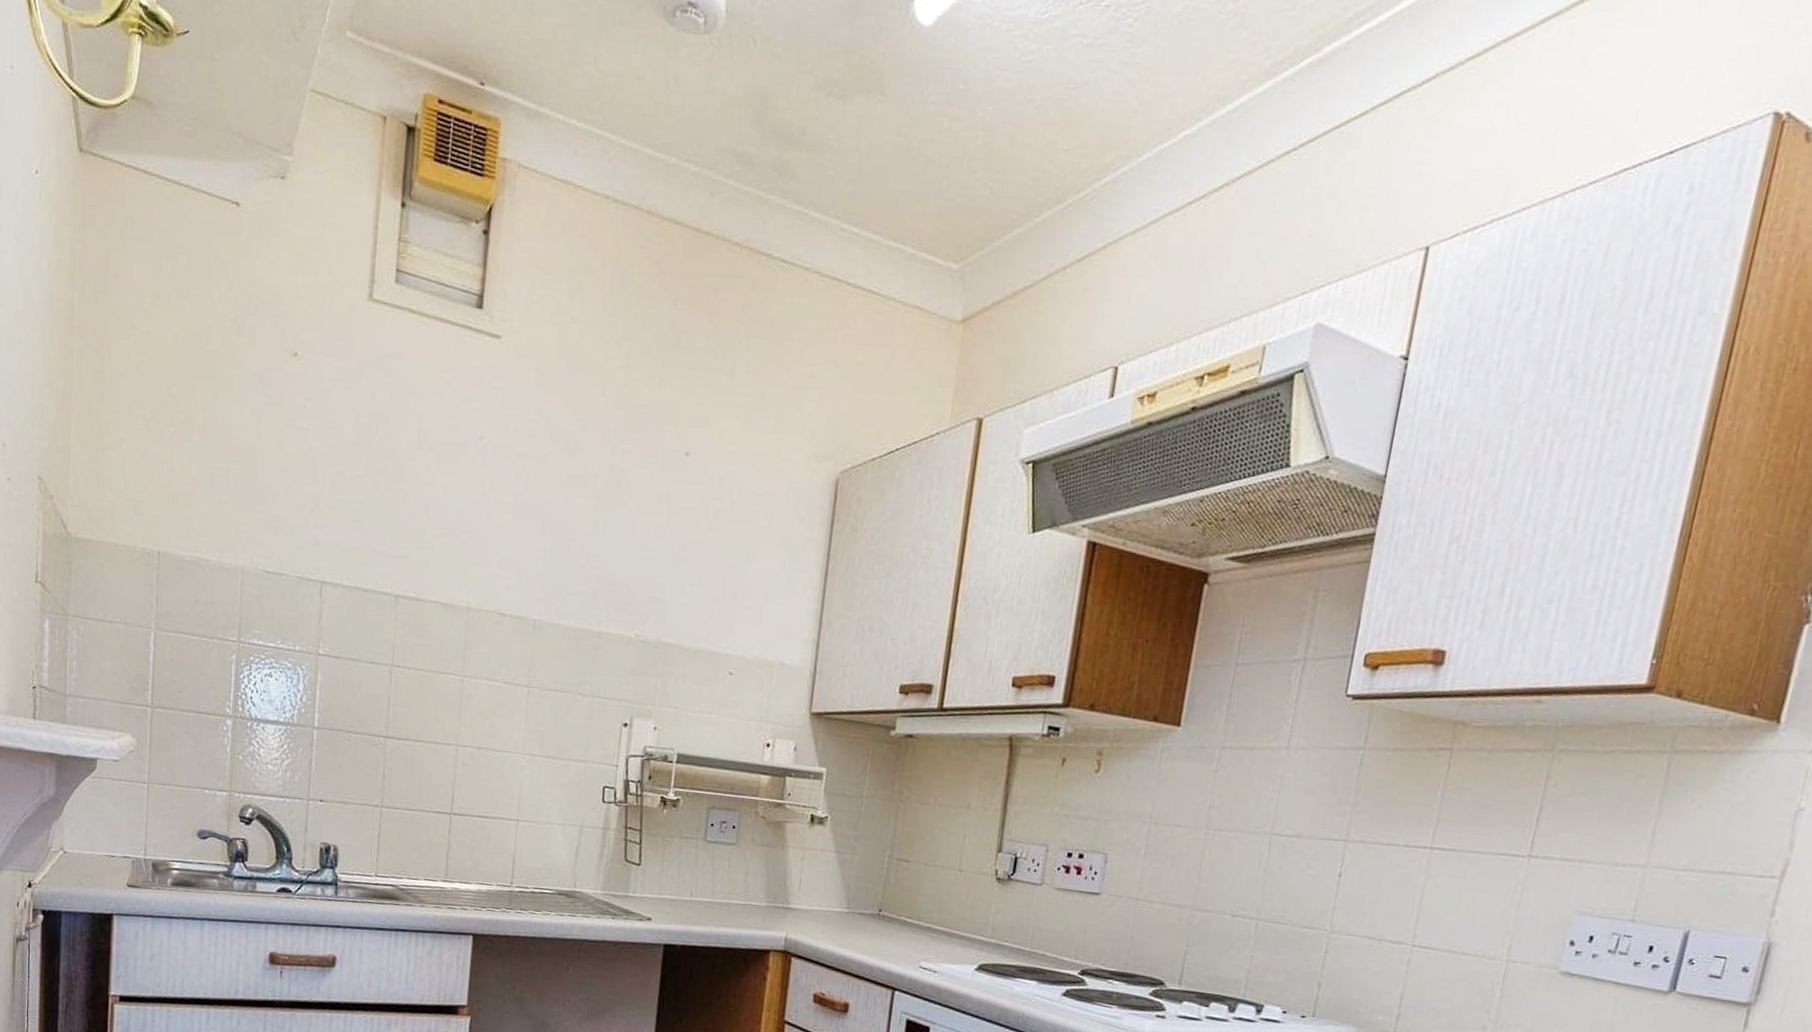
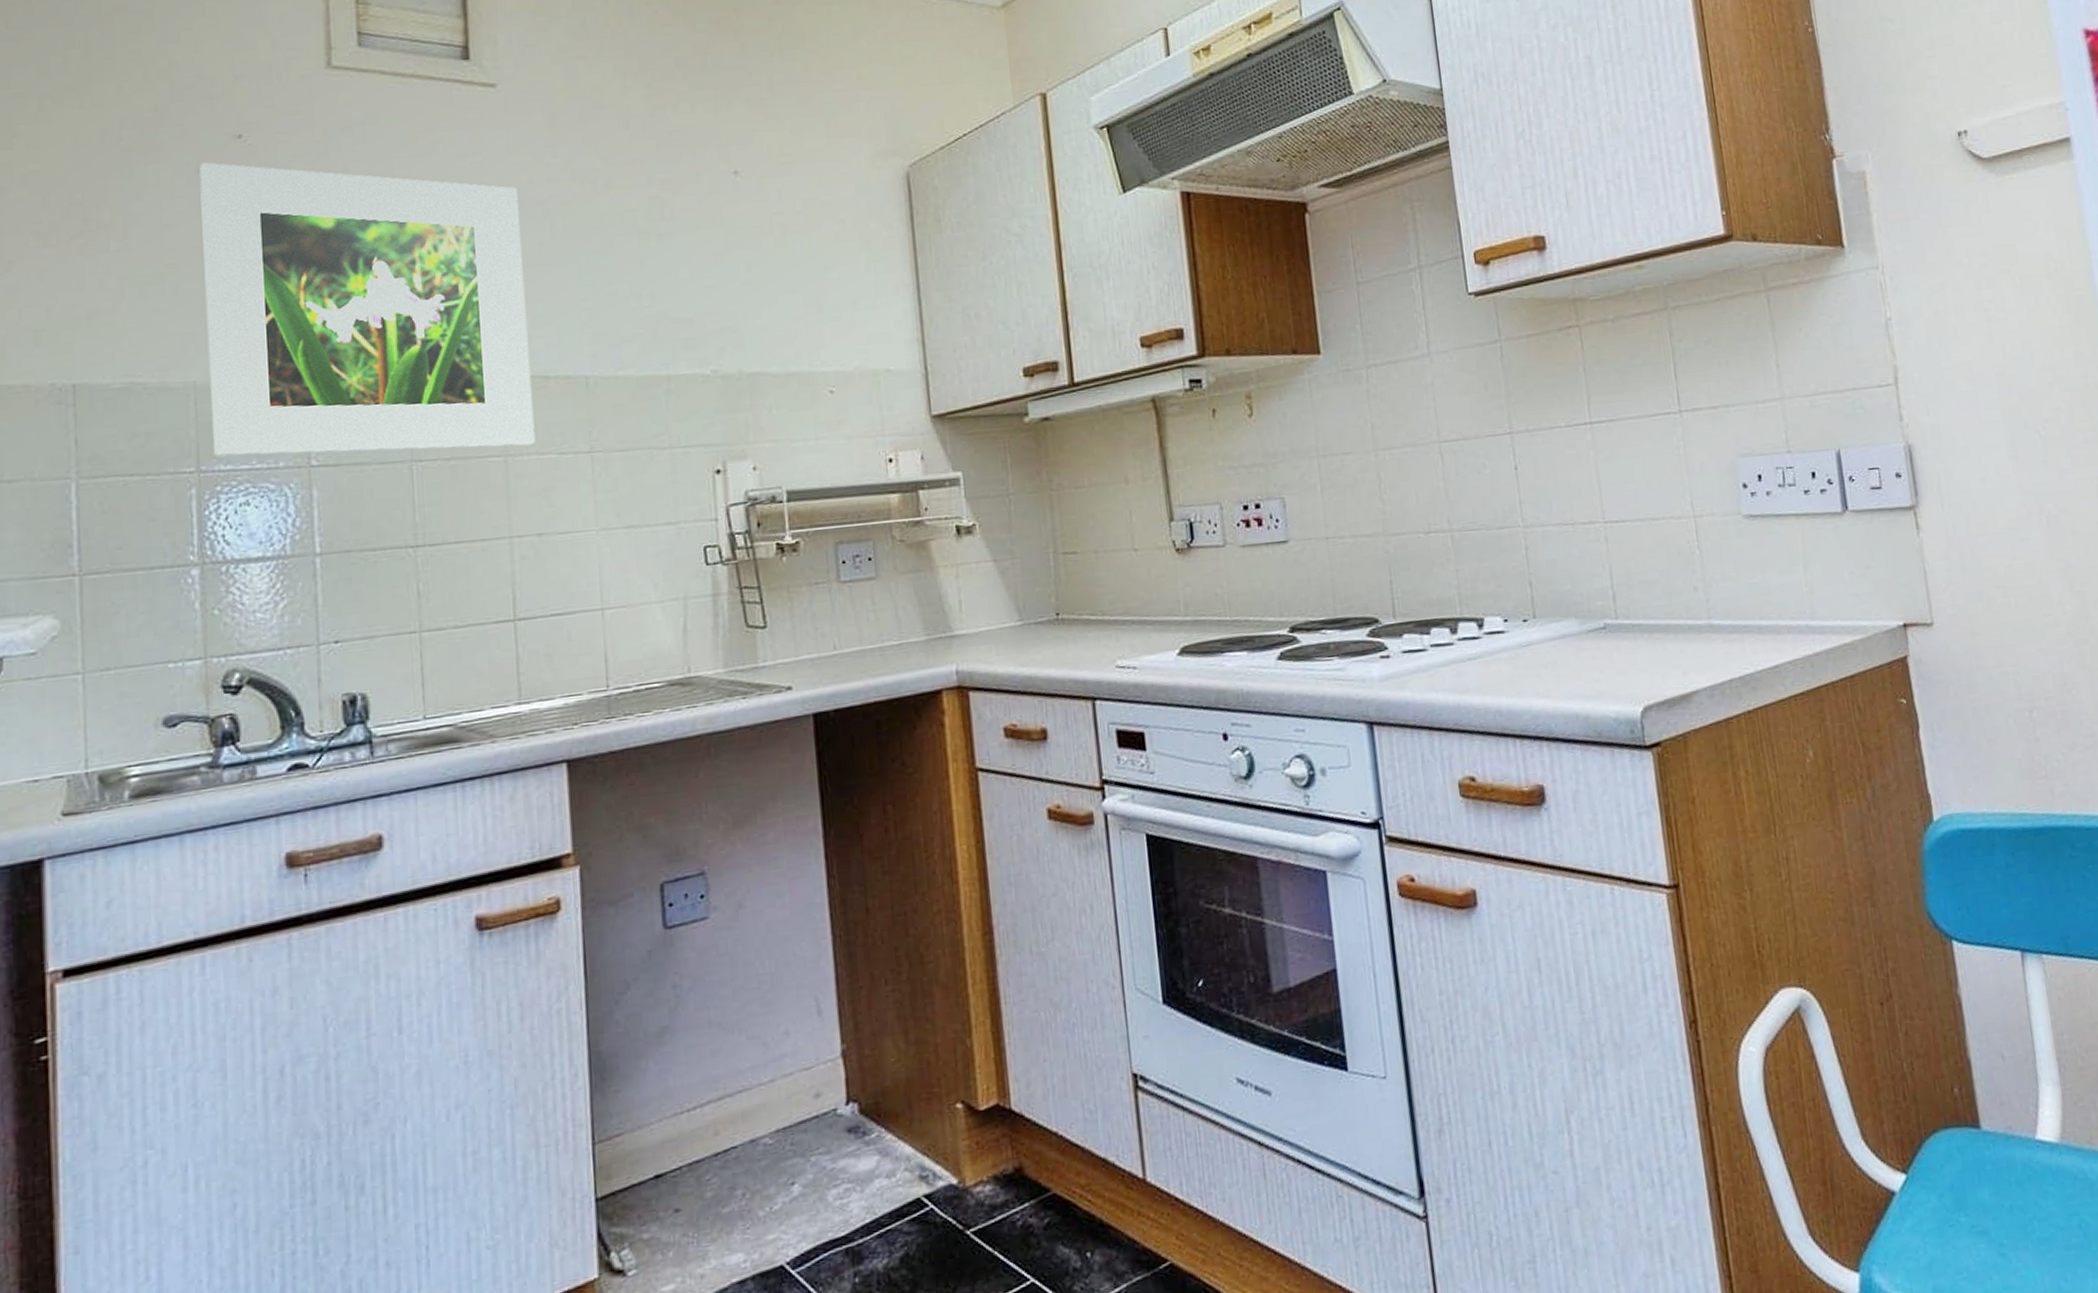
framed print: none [251,374,505,671] -> present [199,162,536,456]

